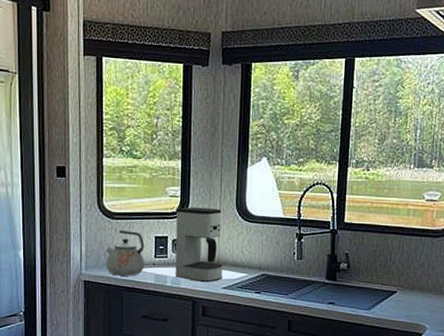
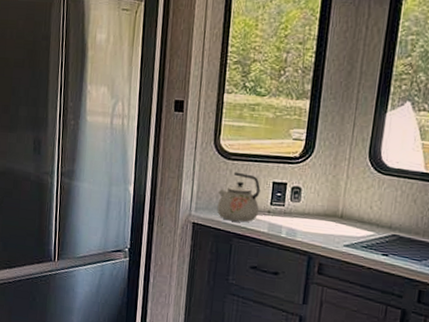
coffee maker: present [175,207,223,283] -> none [291,152,352,238]

